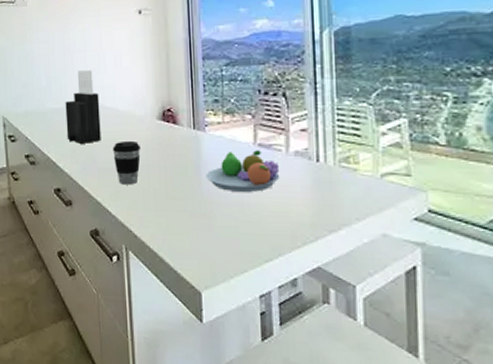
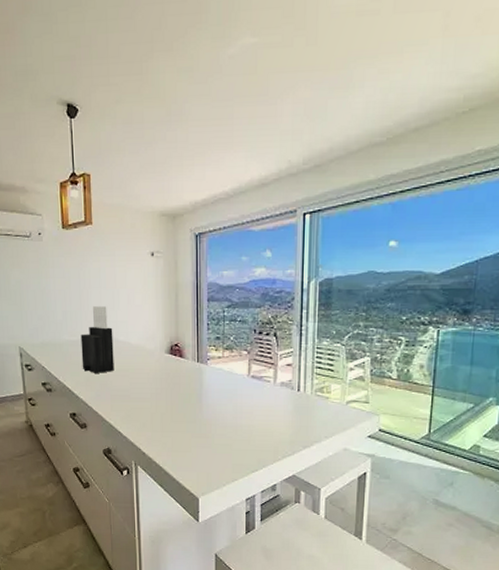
coffee cup: present [112,140,141,185] -> none [125,371,150,410]
fruit bowl: present [206,150,280,193] -> none [206,381,268,417]

